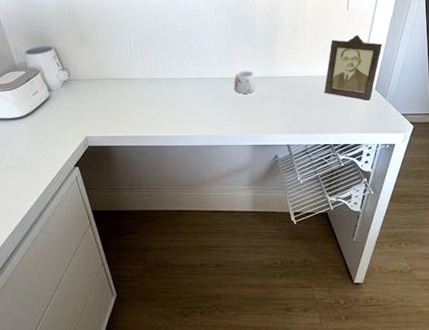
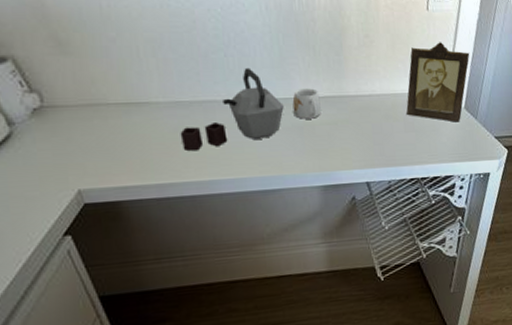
kettle: none [153,55,227,113] -> present [180,67,284,150]

